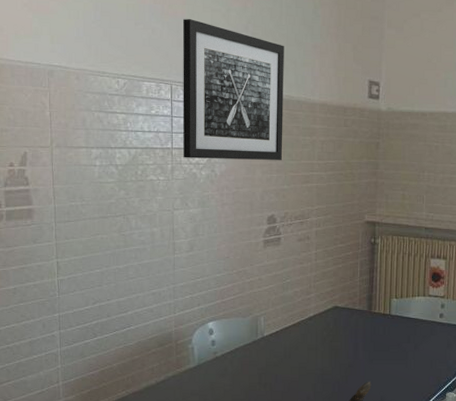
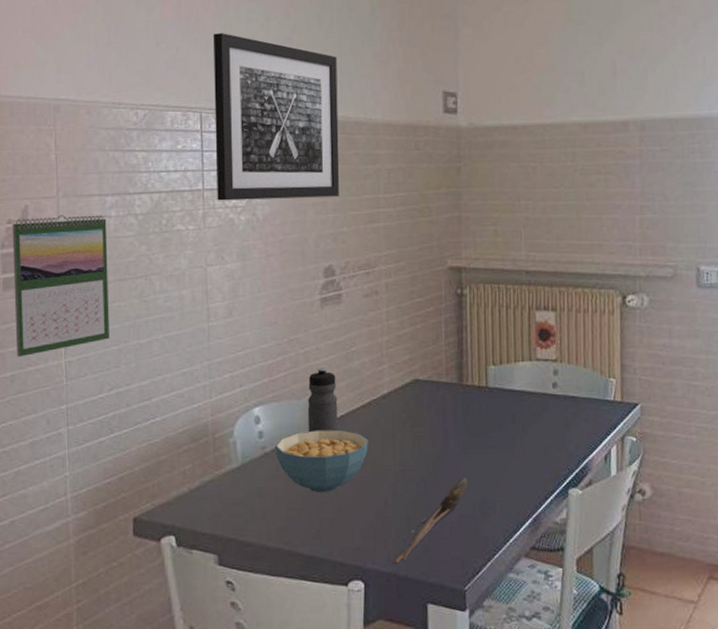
calendar: none [14,162,94,275] -> present [12,215,109,357]
cereal bowl: none [224,341,297,389] -> present [275,430,368,493]
water bottle: none [250,294,274,343] -> present [307,368,338,433]

